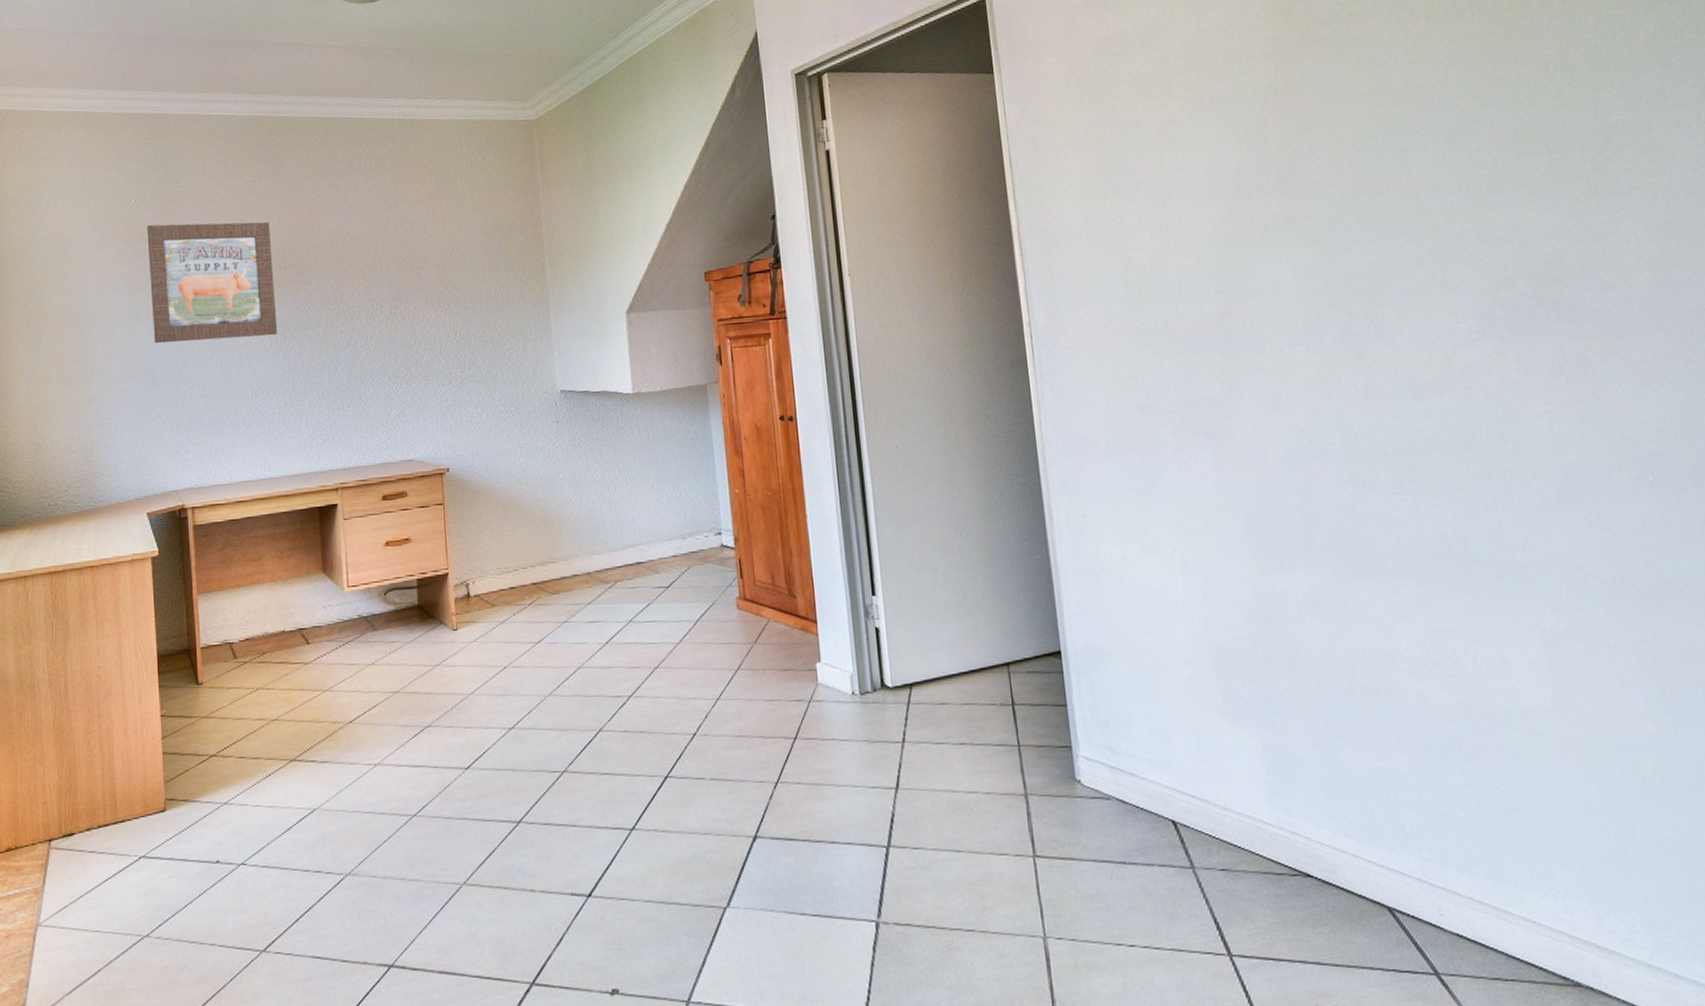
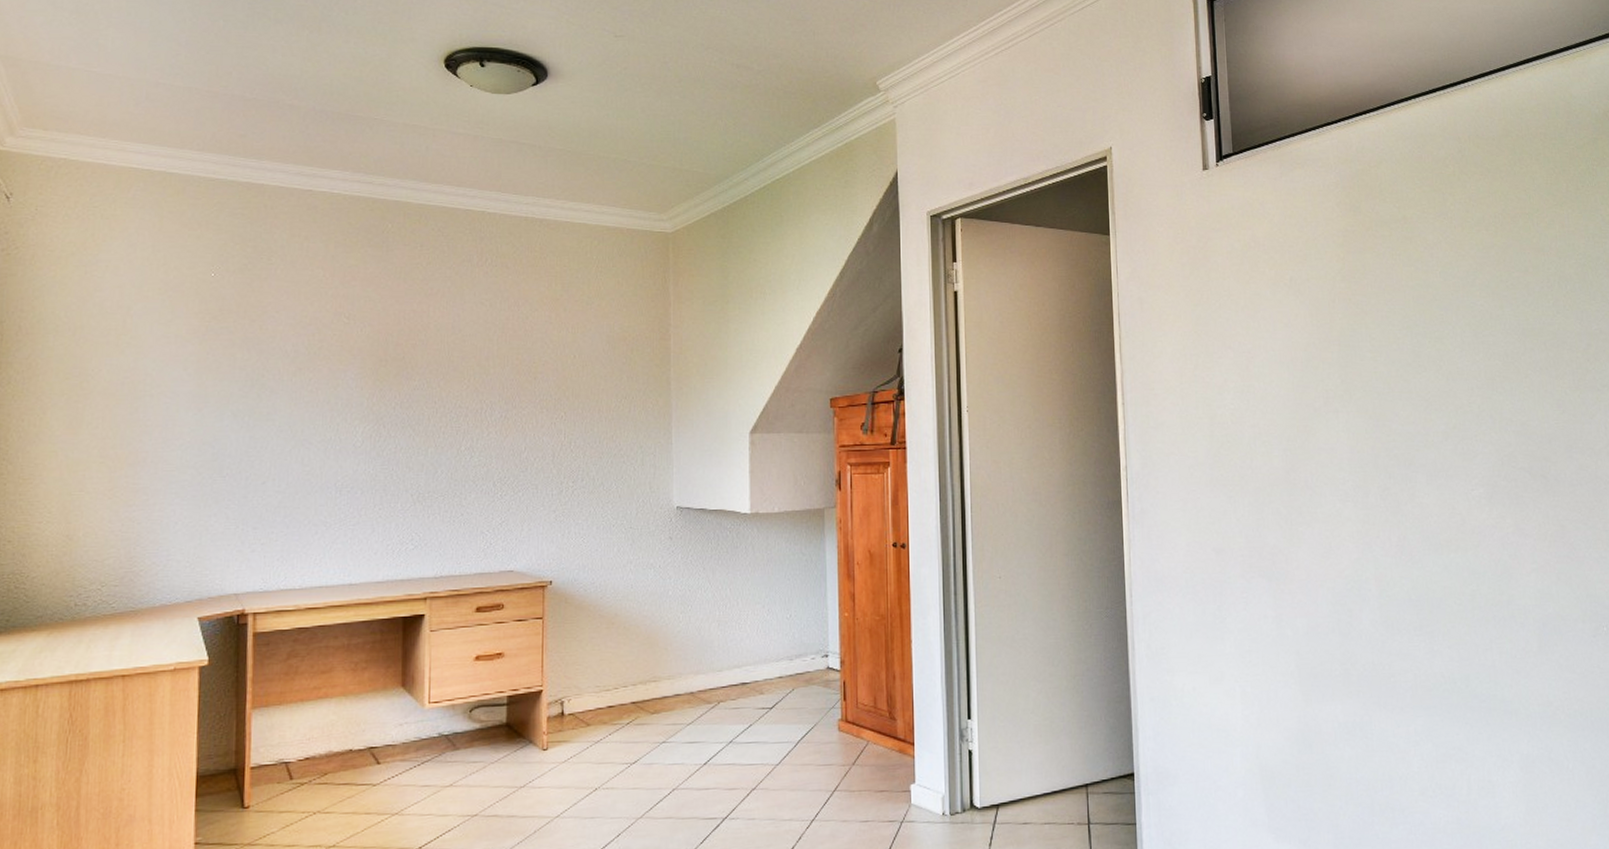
wall art: present [147,221,278,343] -> none [224,303,373,432]

